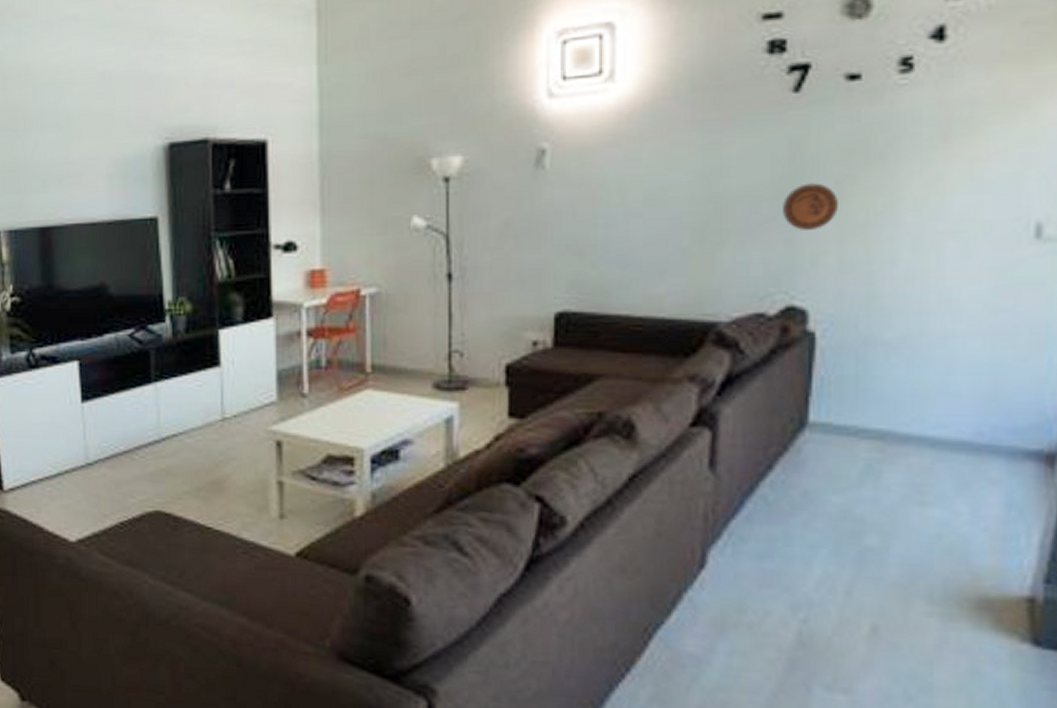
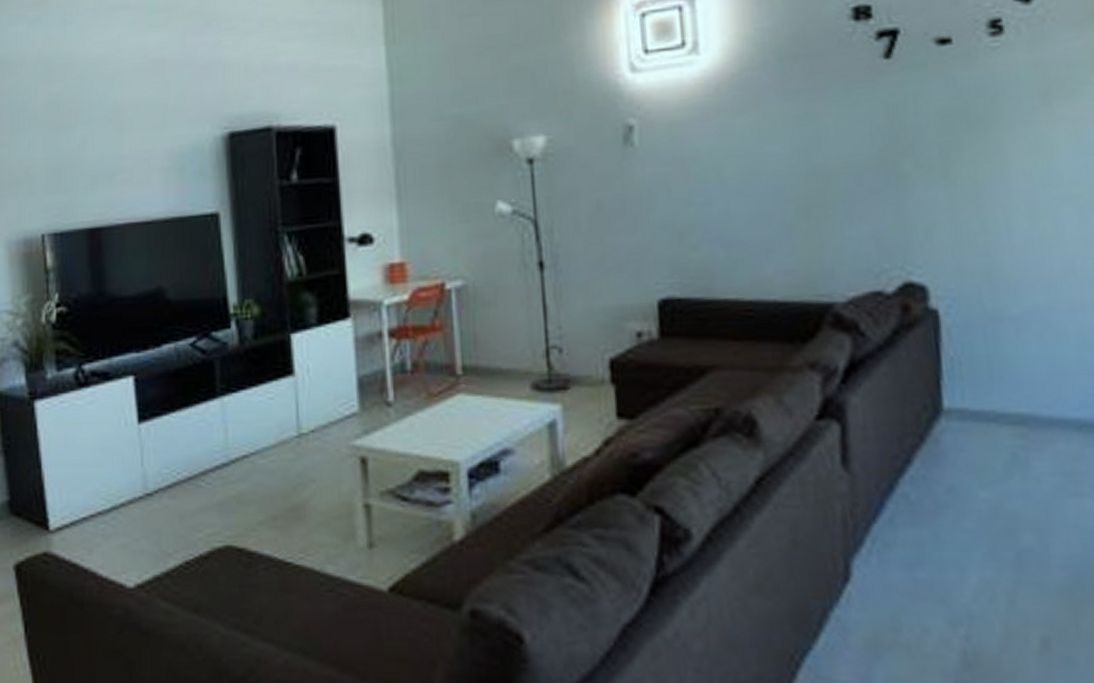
decorative plate: present [783,183,838,230] -> none [887,151,946,201]

